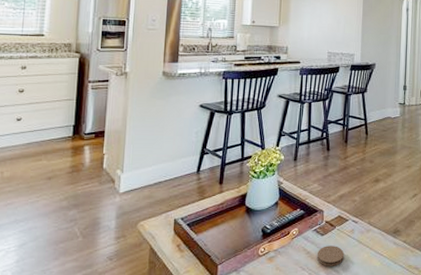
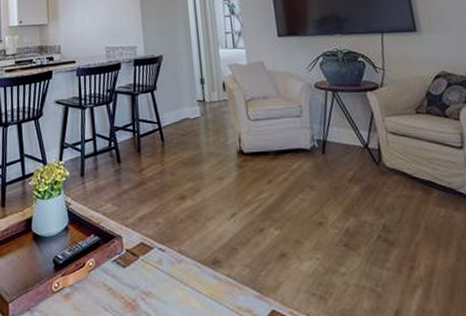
coaster: present [317,246,344,266] -> none [121,280,154,307]

